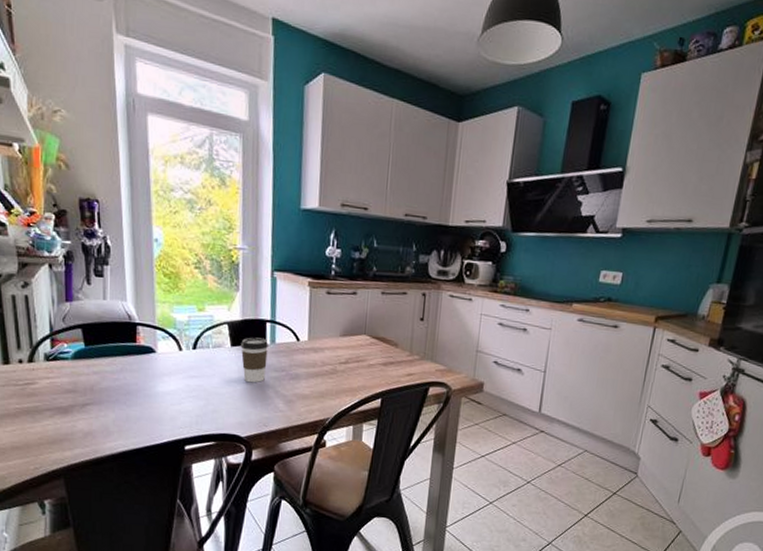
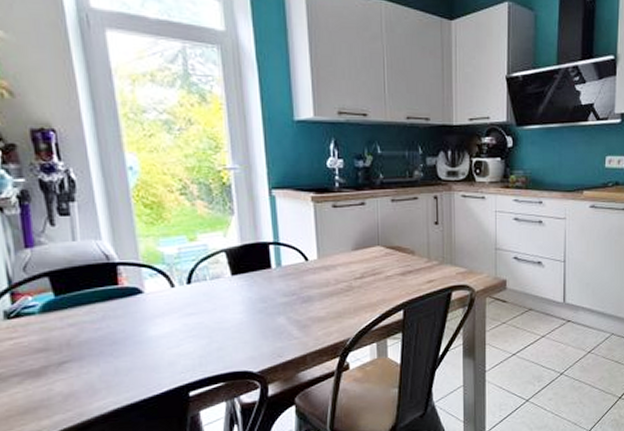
coffee cup: present [240,337,268,383] -> none [242,262,275,313]

